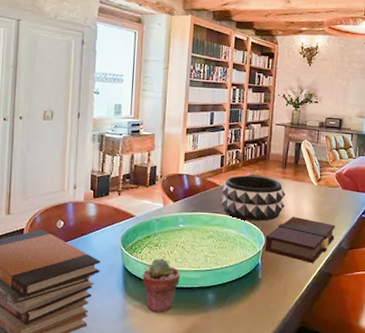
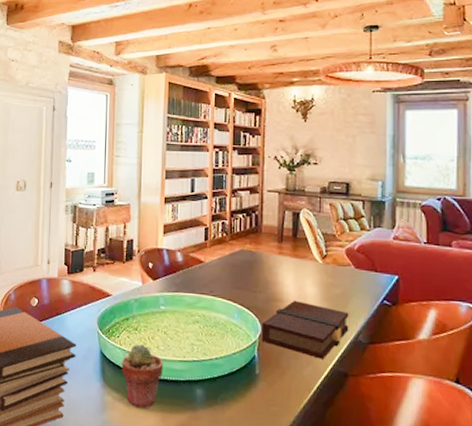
decorative bowl: present [220,175,286,221] -> none [206,250,284,305]

